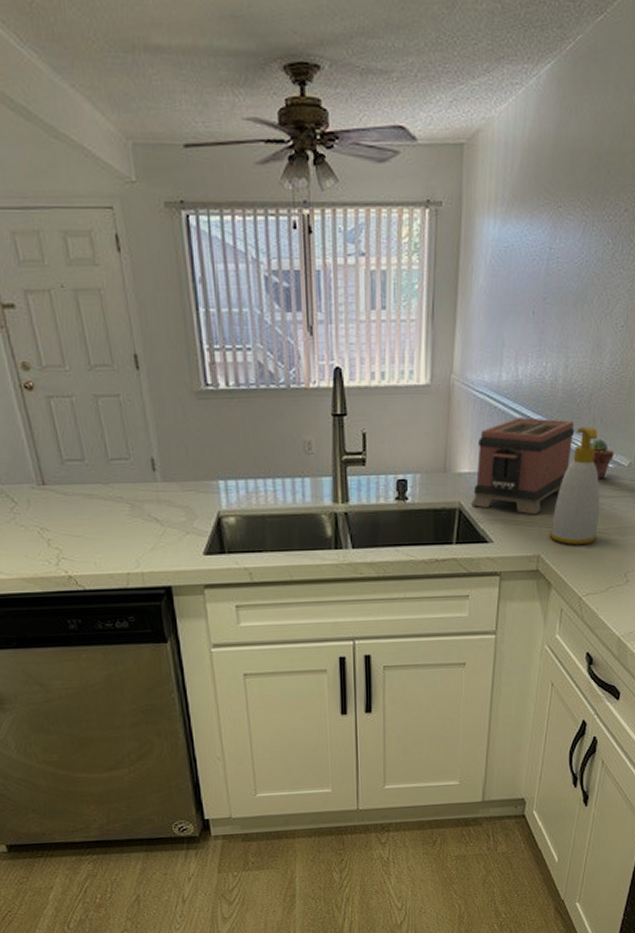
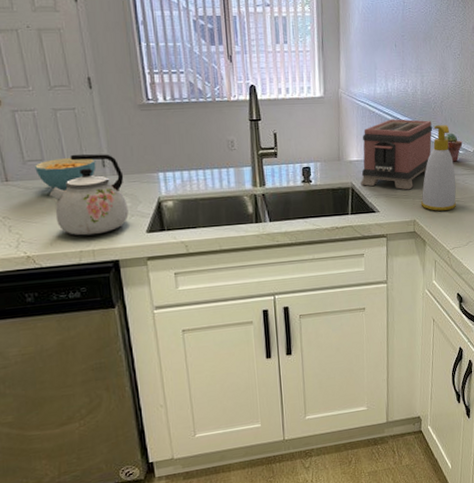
cereal bowl: none [74,458,145,500] -> present [35,158,96,192]
kettle: none [91,453,183,555] -> present [49,154,129,236]

